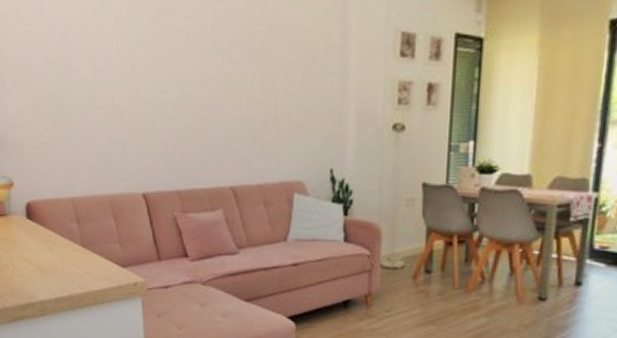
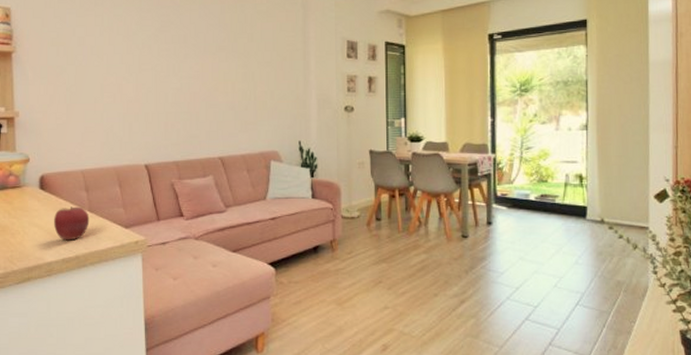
apple: none [44,240,83,278] -> present [54,206,90,241]

